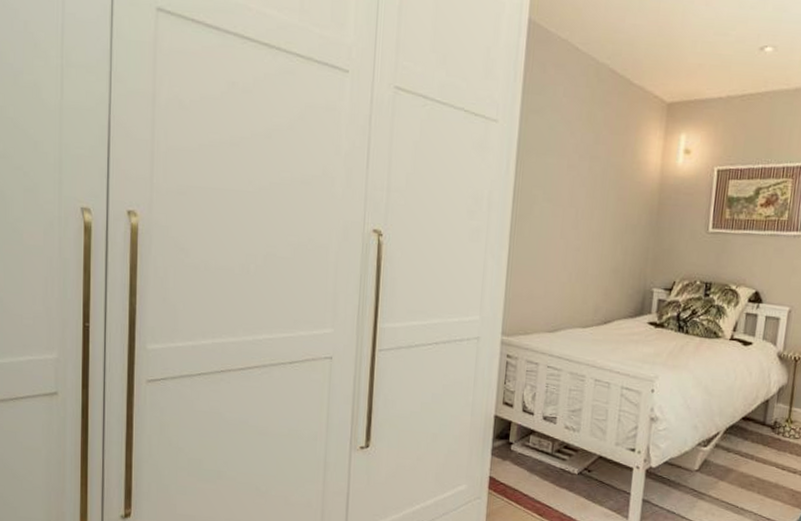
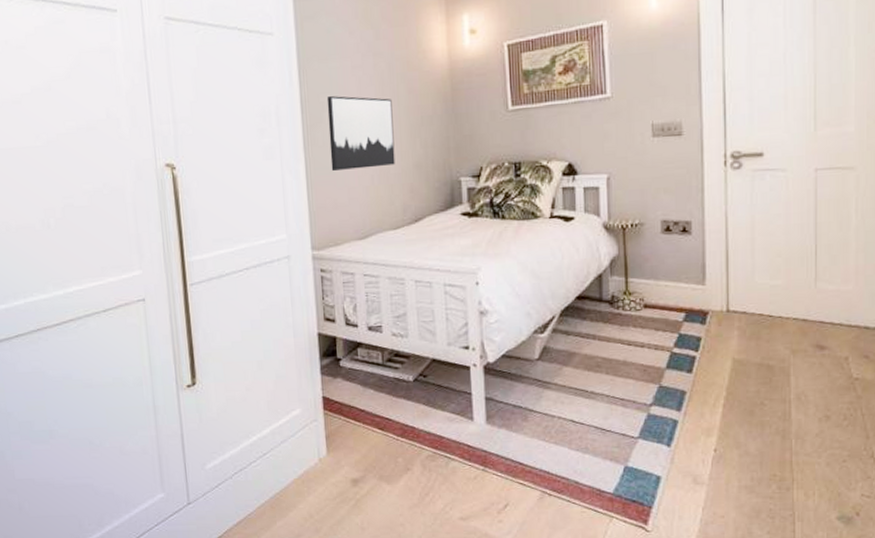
wall art: none [532,190,601,266] -> present [326,96,395,171]

